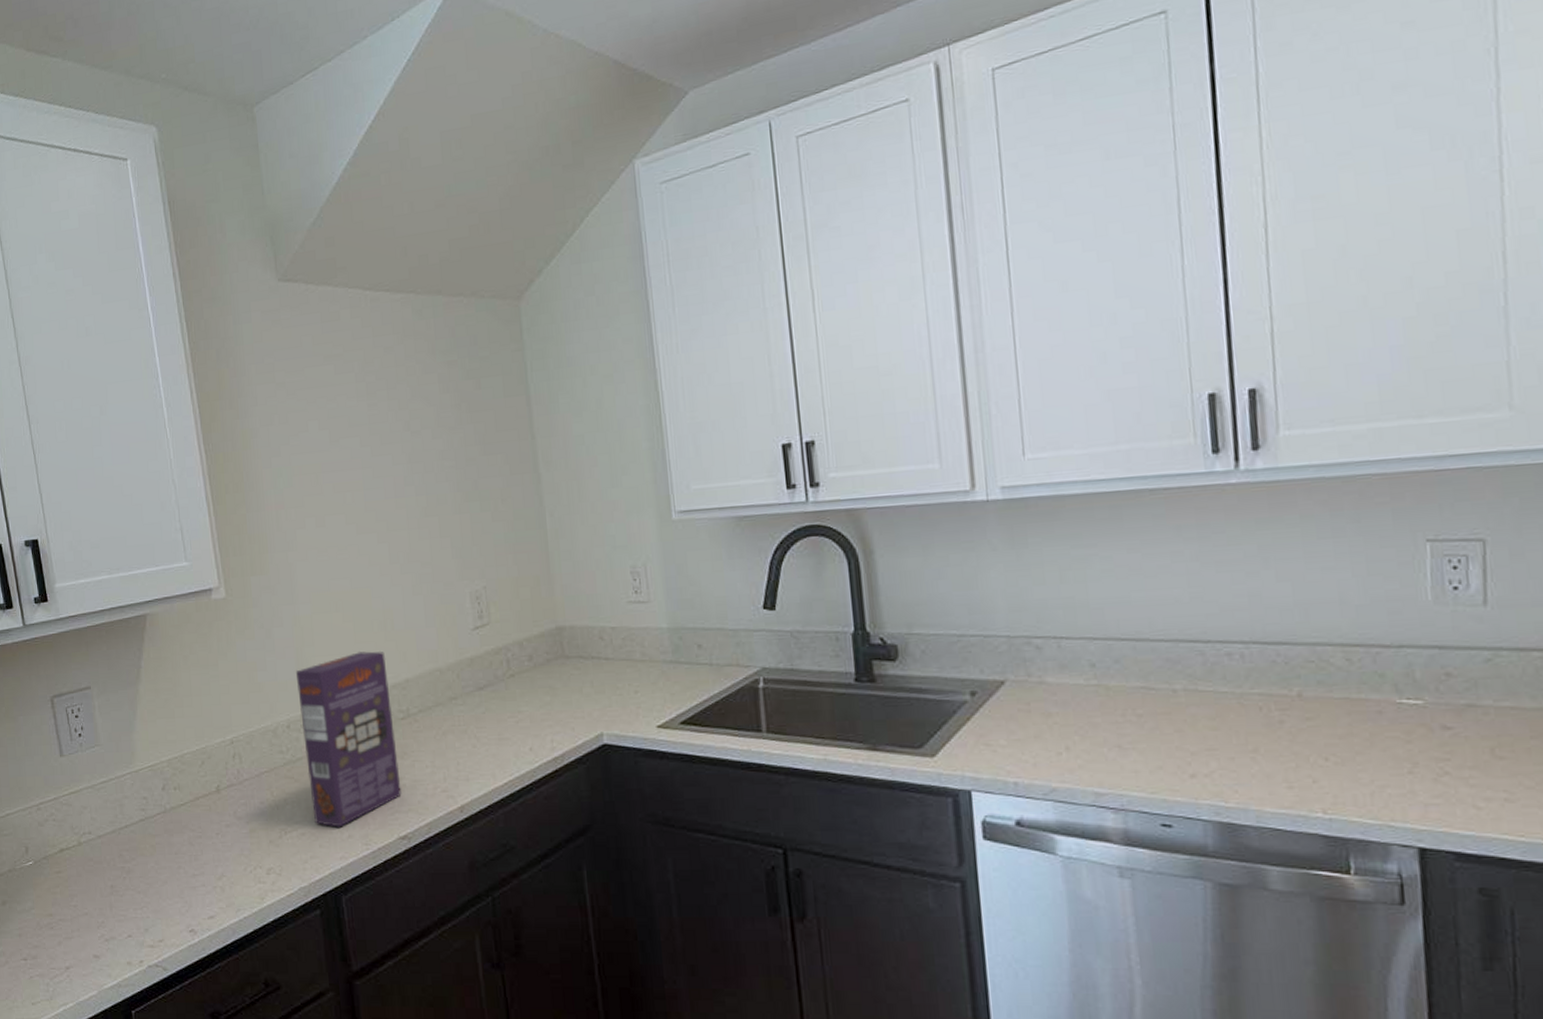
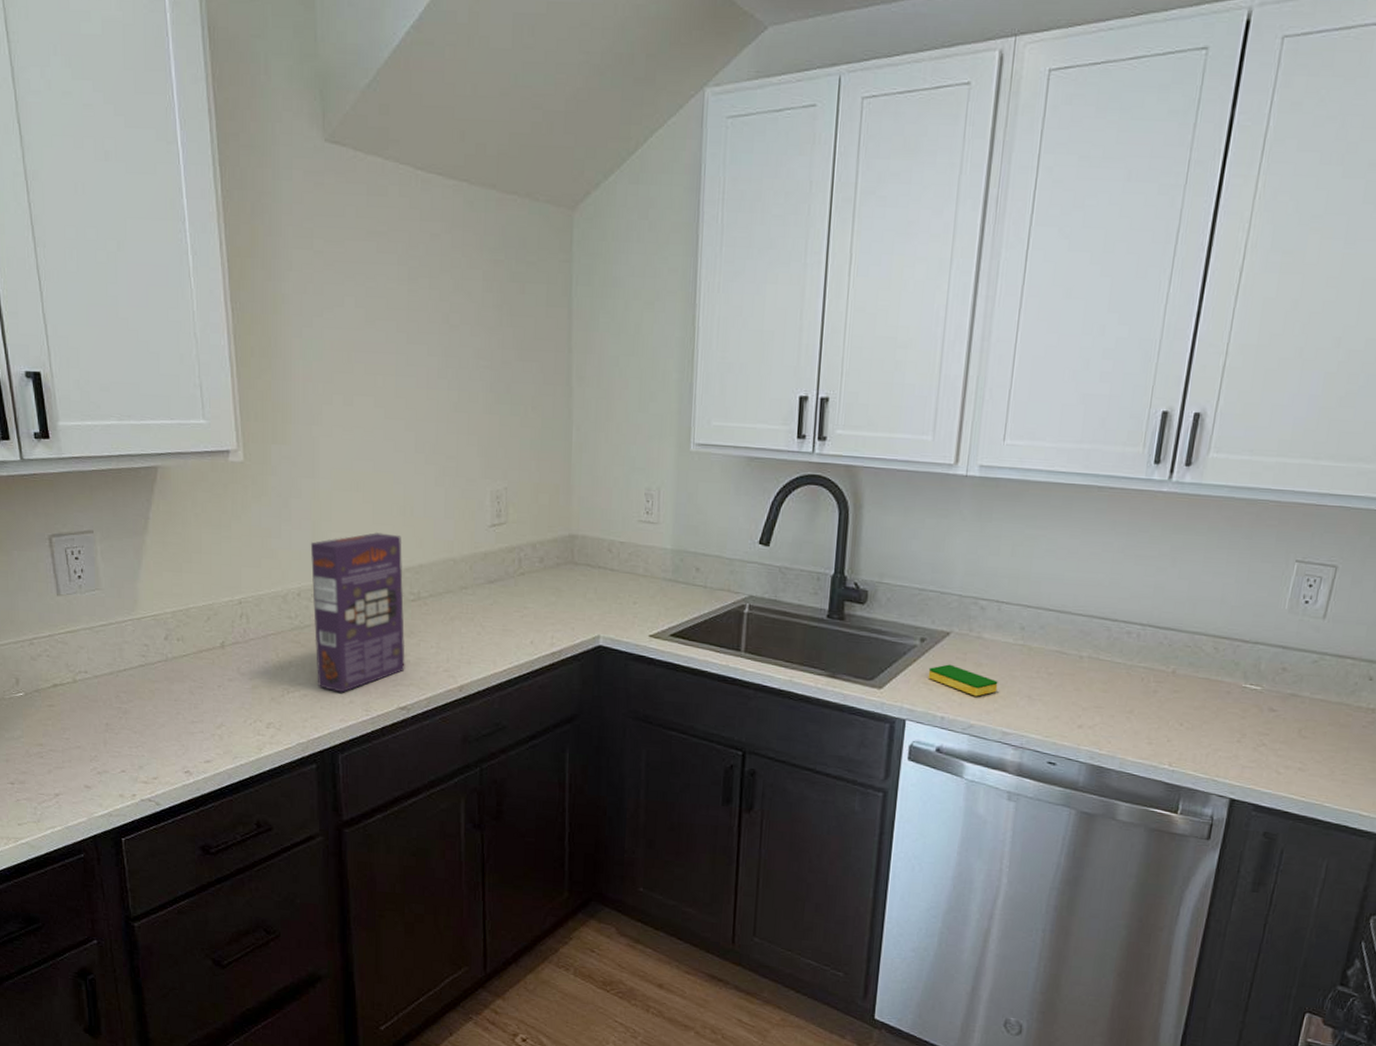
dish sponge: none [987,718,1077,753] -> present [928,664,998,697]

